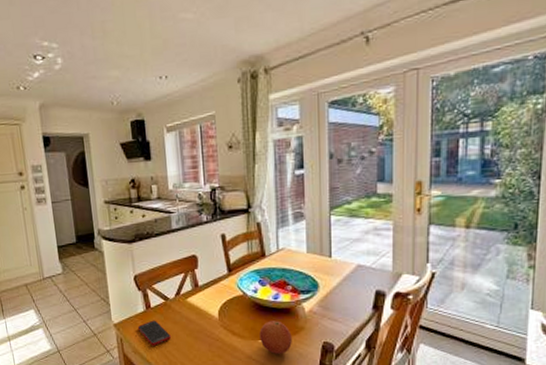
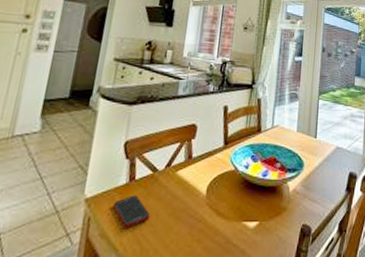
fruit: present [259,320,292,354] -> none [243,200,275,238]

